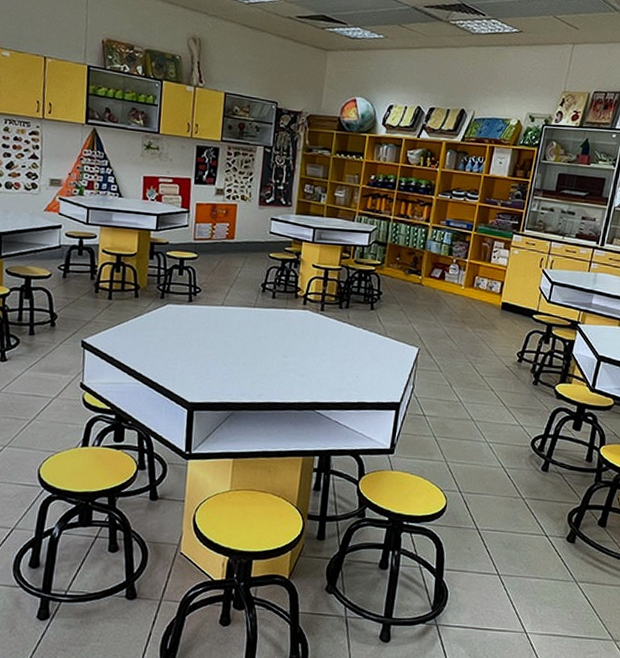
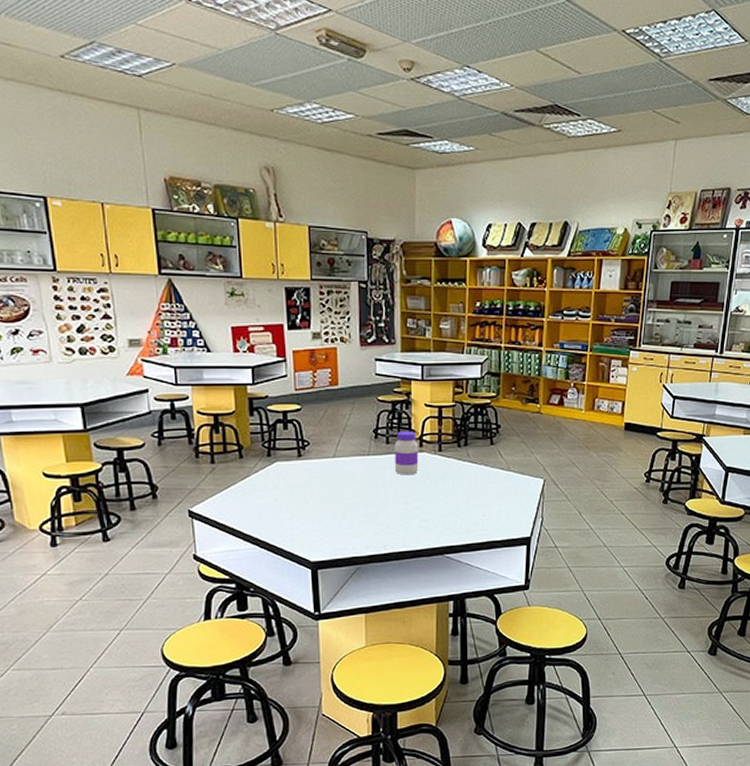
jar: none [278,288,302,330] -> present [395,431,419,475]

